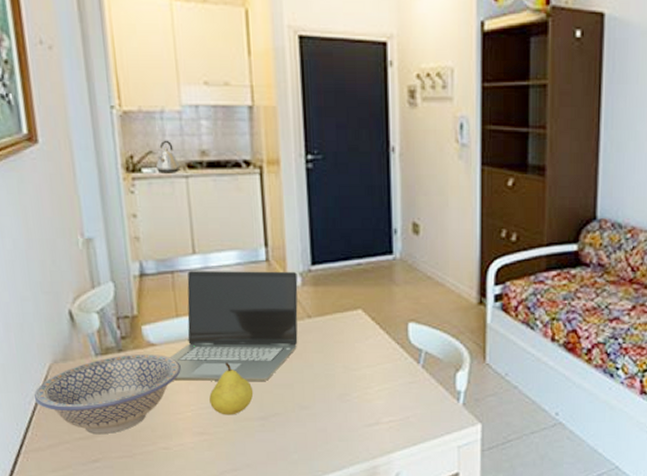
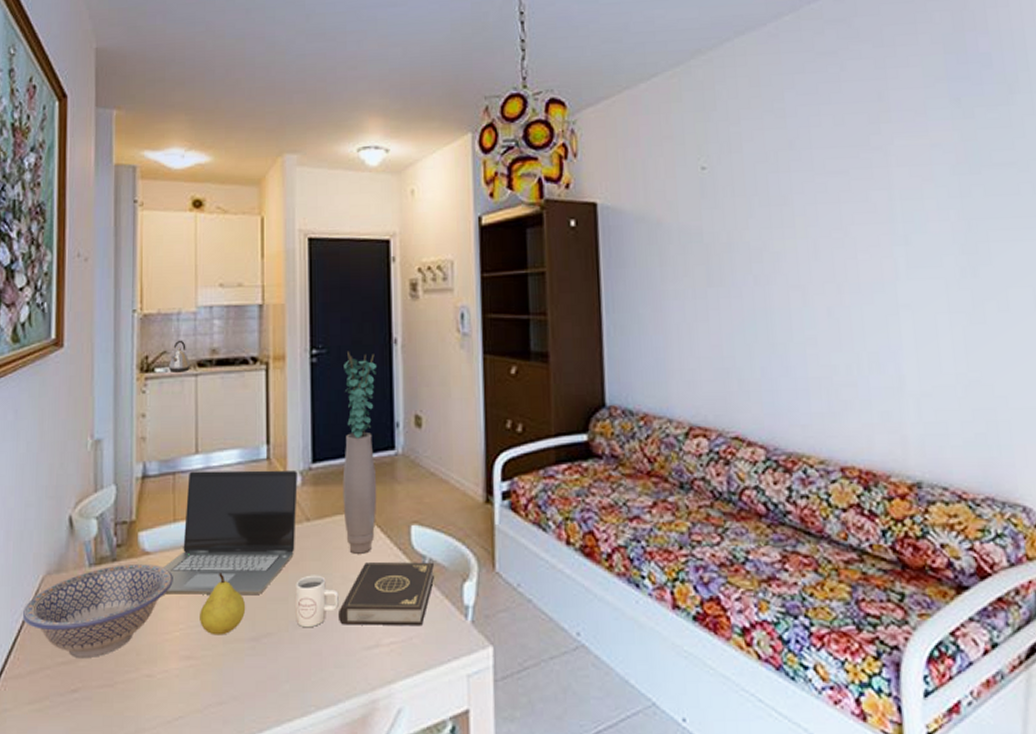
mug: none [299,365,342,409] -> present [294,575,340,628]
vase: none [340,157,376,347] -> present [342,351,378,554]
book: none [341,355,431,407] -> present [339,562,435,625]

